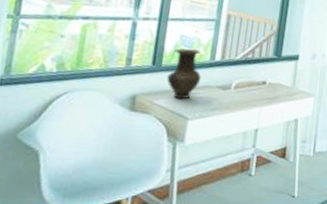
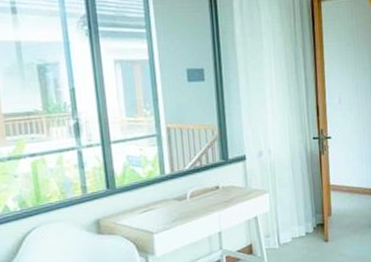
vase: present [166,48,202,99] -> none [124,167,157,217]

